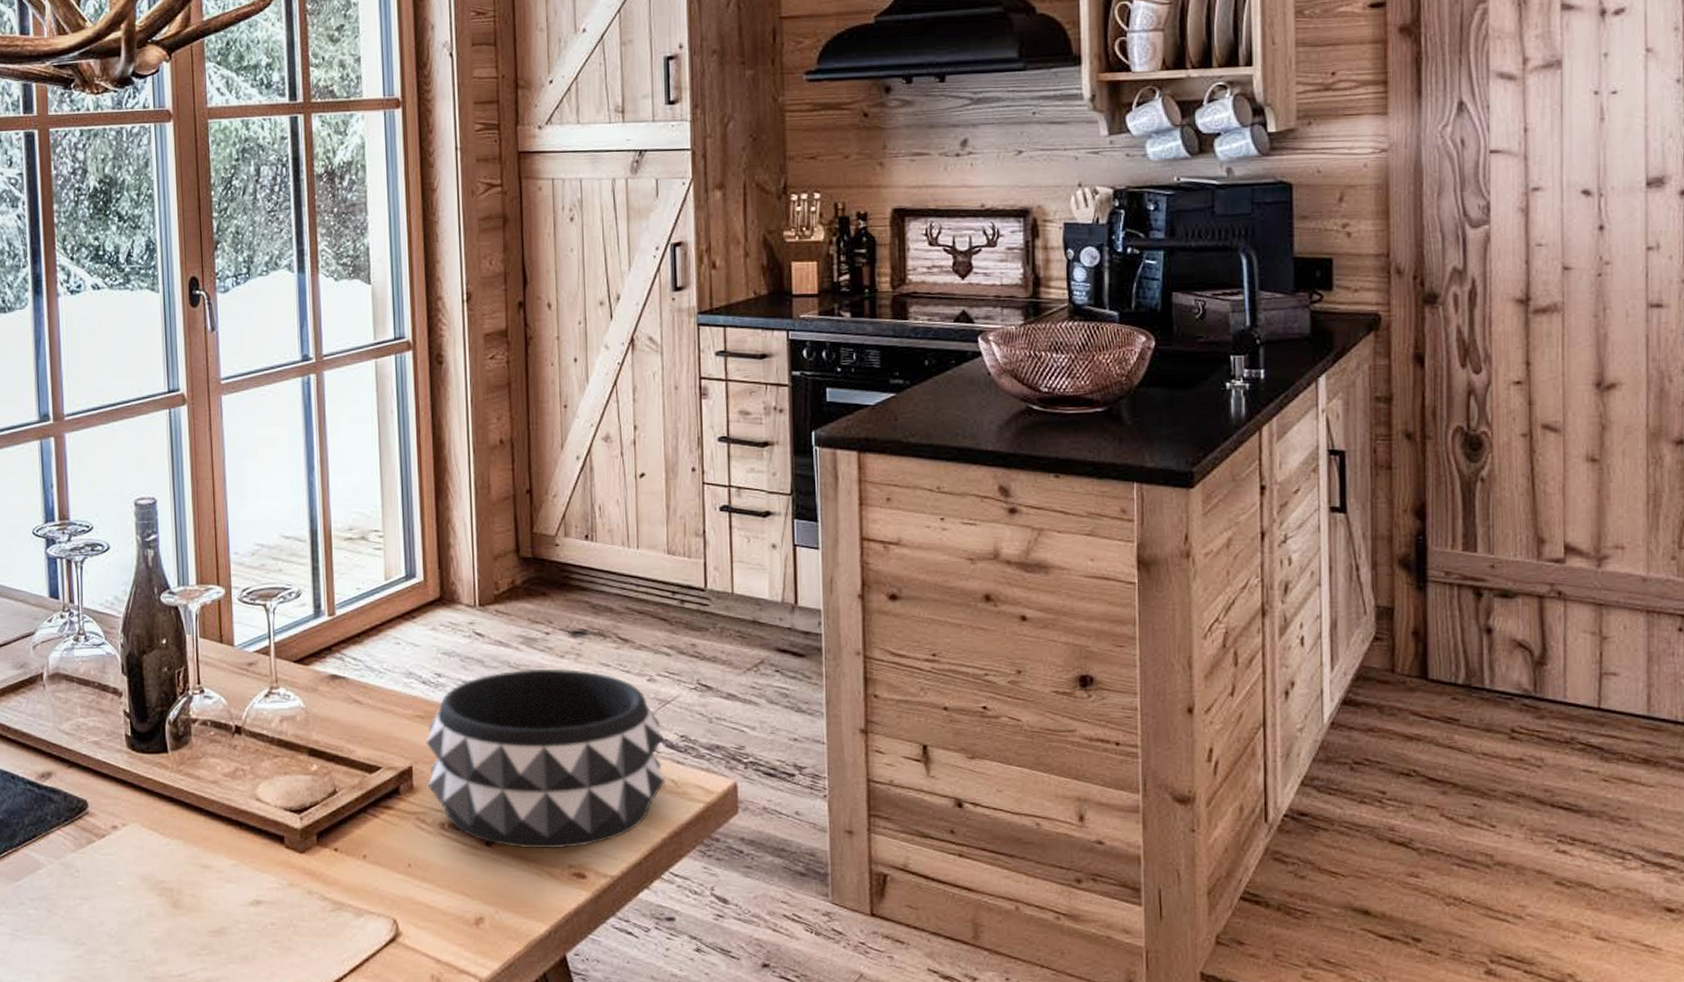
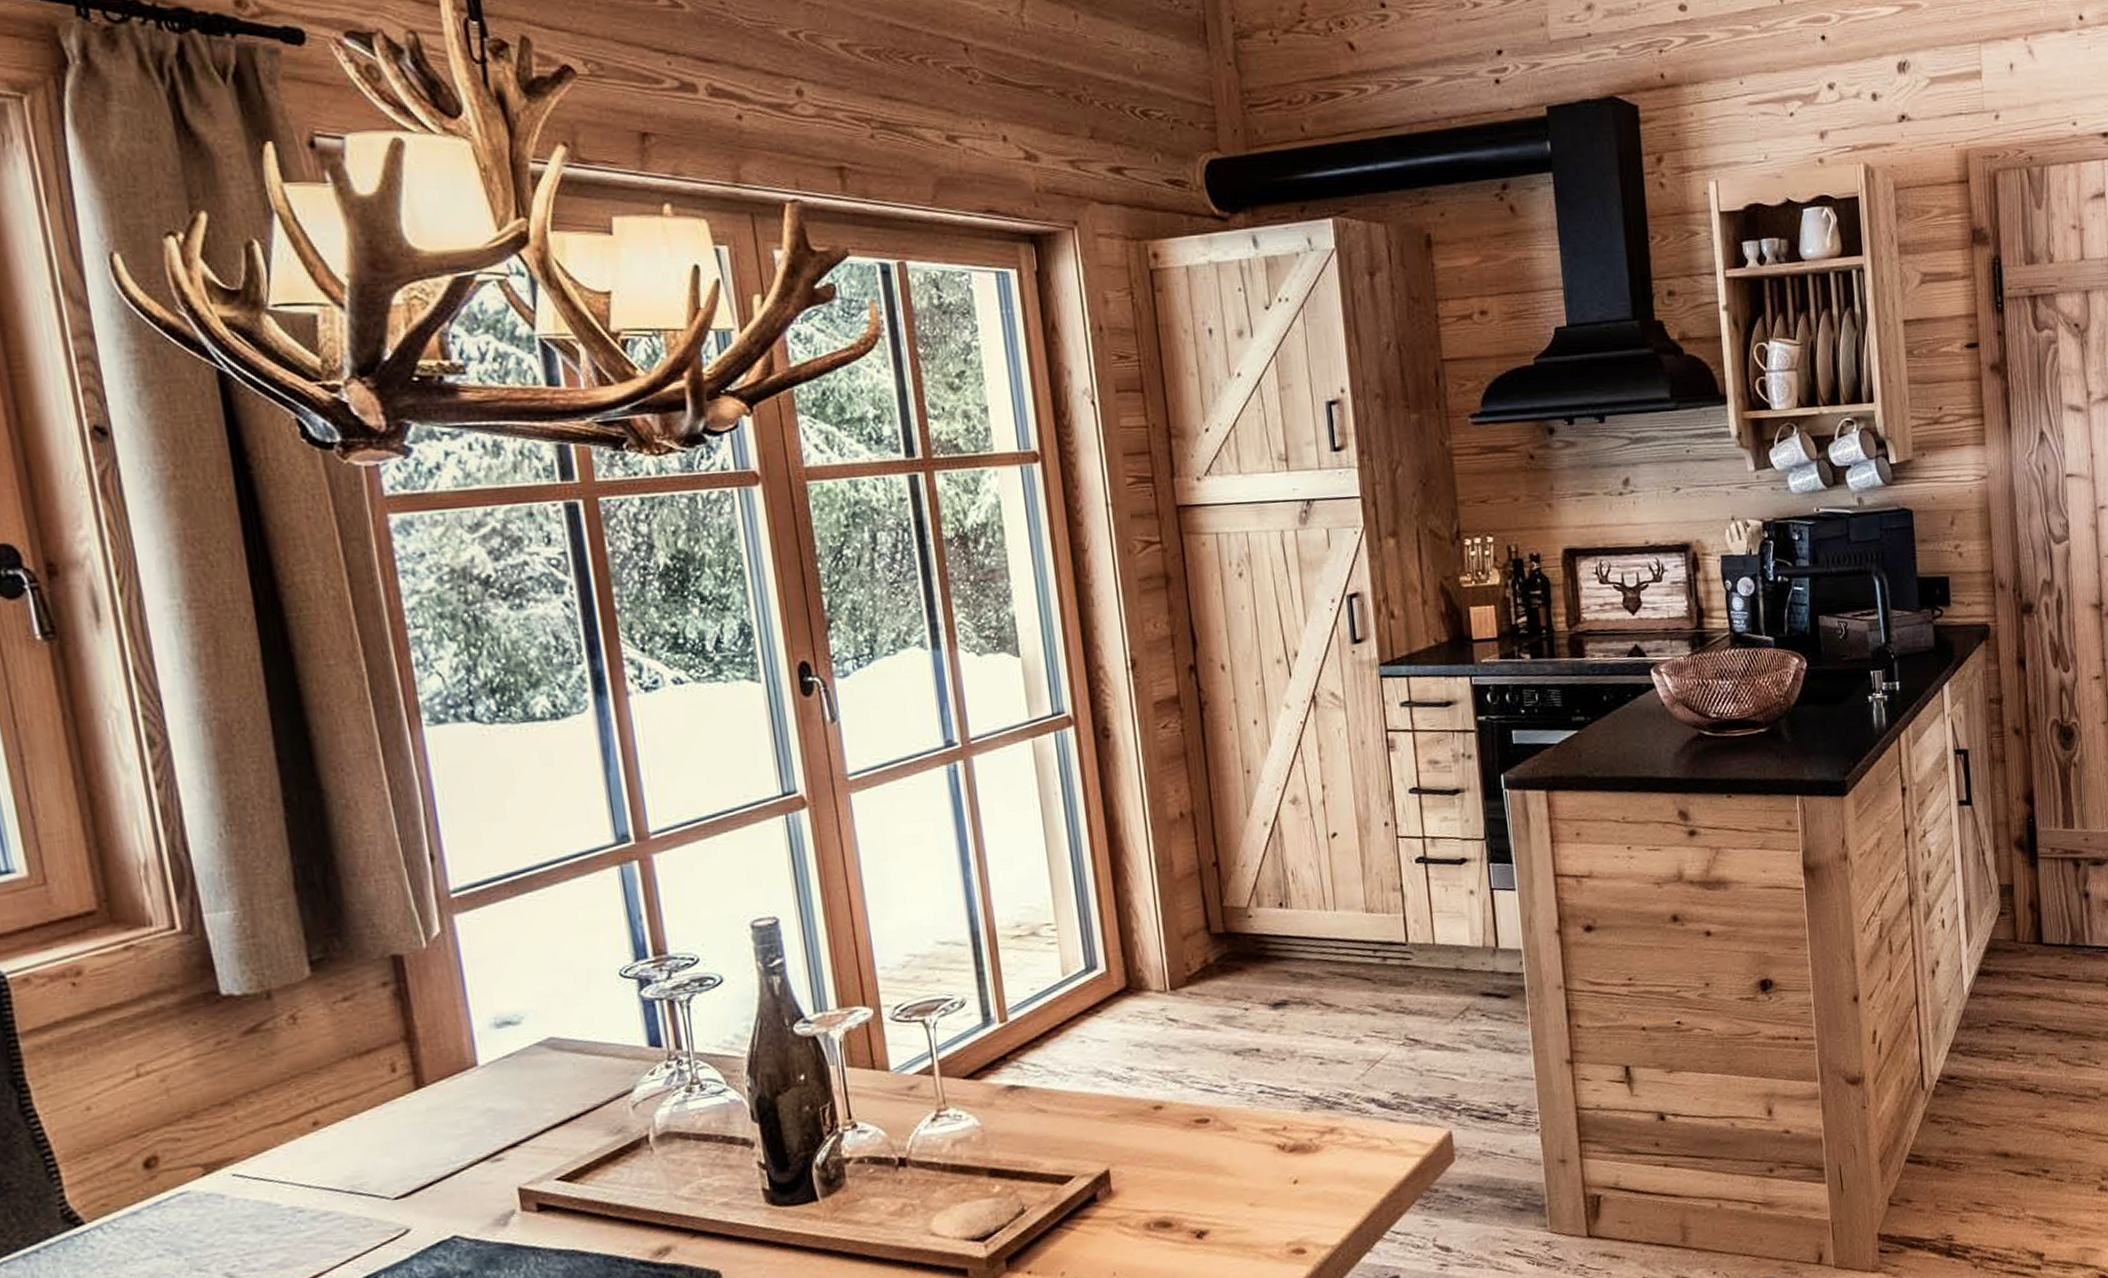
decorative bowl: present [426,669,665,849] -> none [1122,1042,1380,1236]

